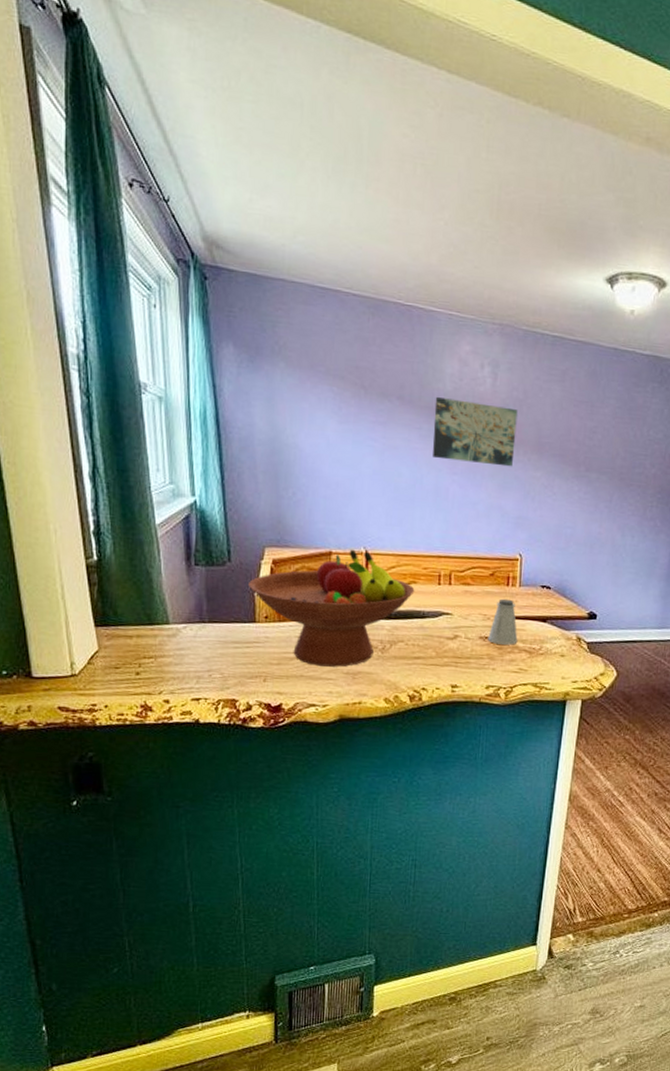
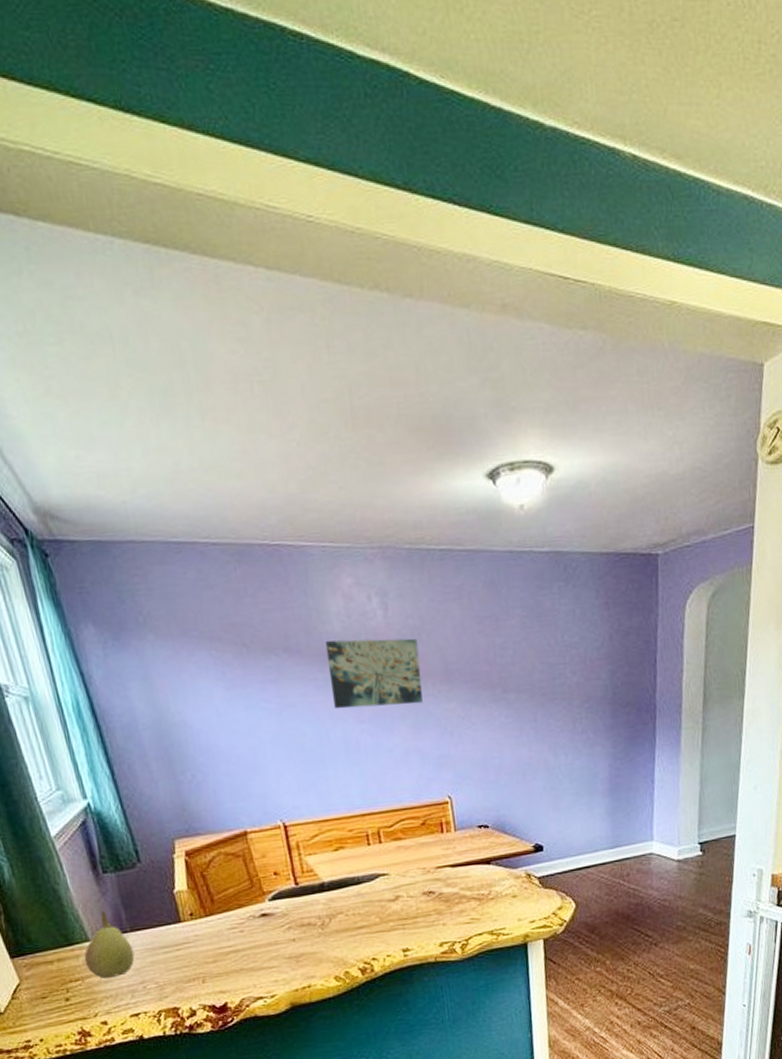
fruit: none [161,599,207,662] -> present [84,910,135,980]
fruit bowl: present [249,549,415,667] -> none [165,824,344,957]
saltshaker: present [488,598,518,645] -> none [431,846,464,897]

